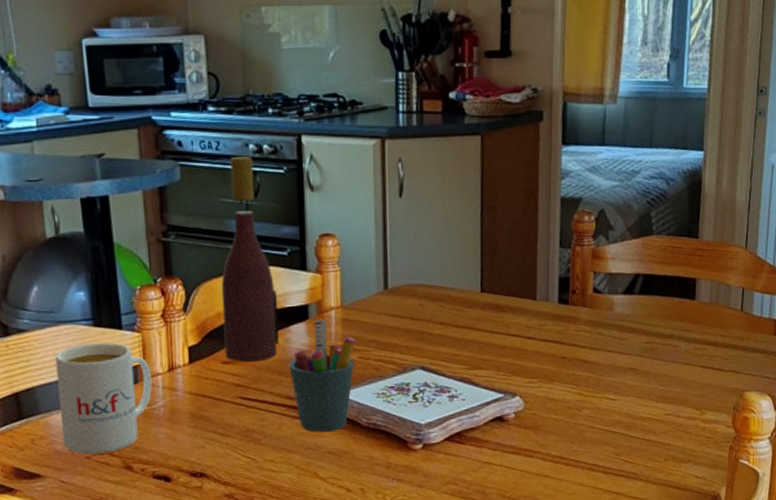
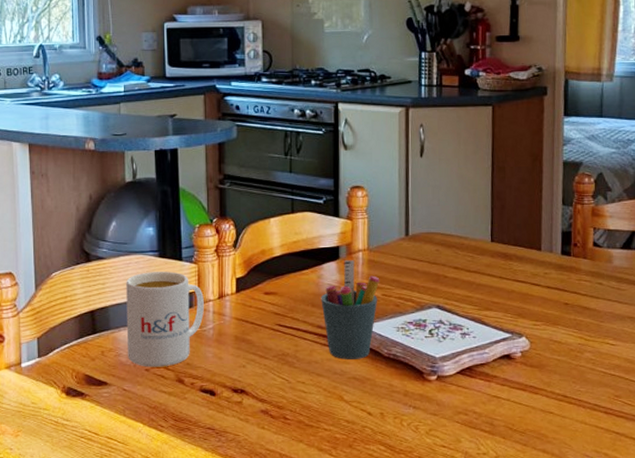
wine bottle: present [221,157,279,363] -> none [266,120,314,295]

